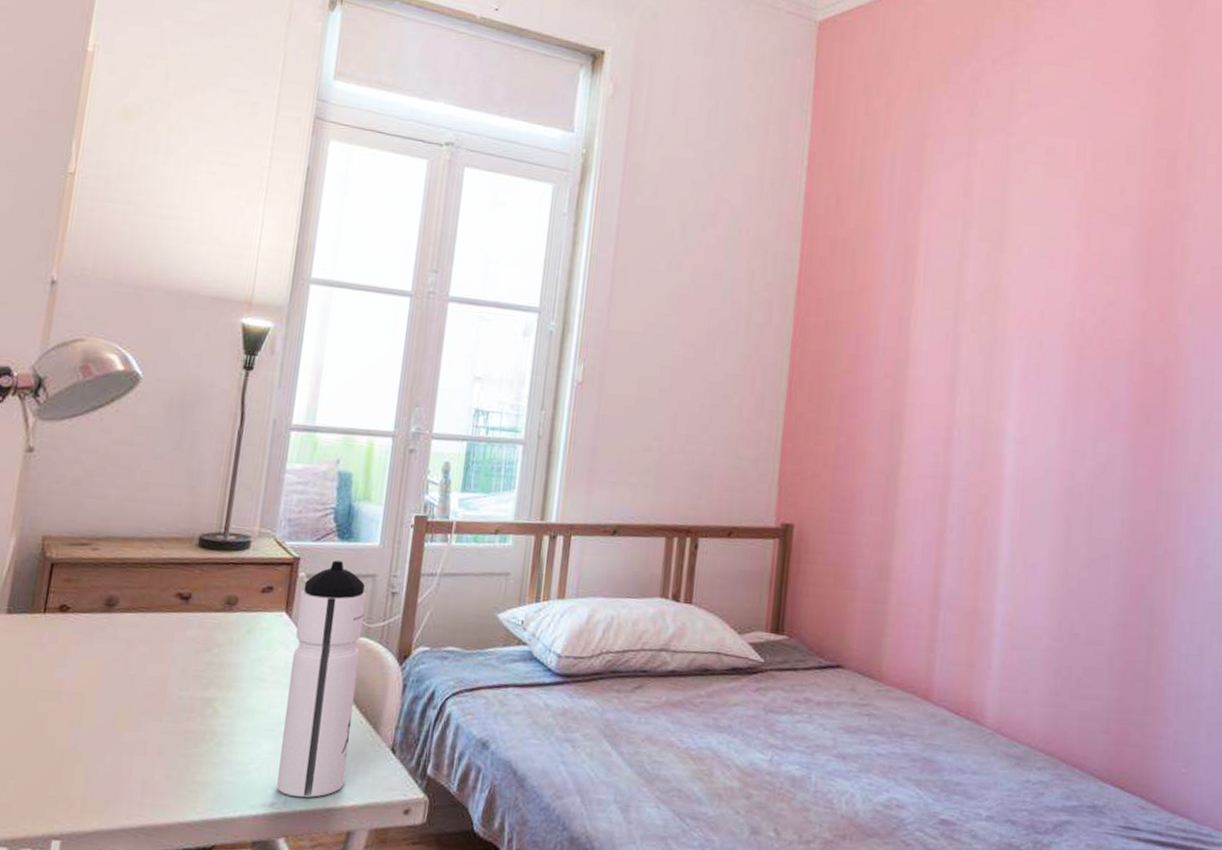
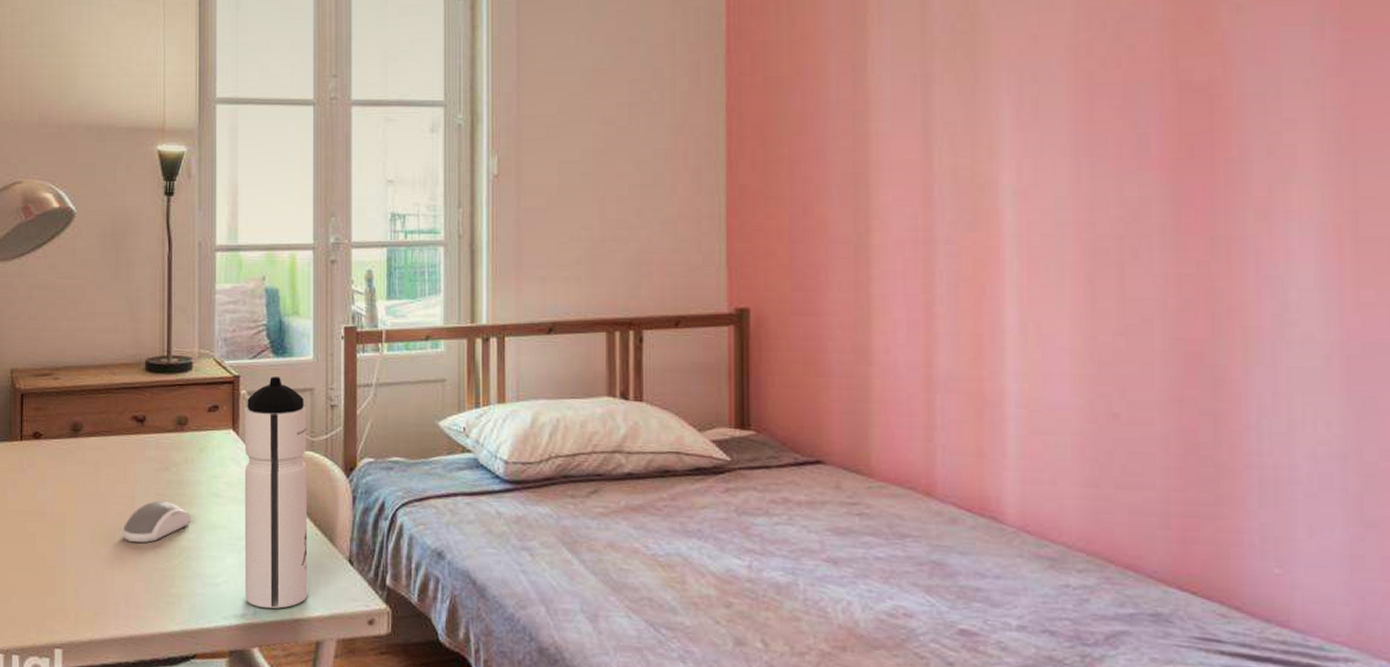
computer mouse: none [148,683,229,727] -> present [122,501,191,543]

